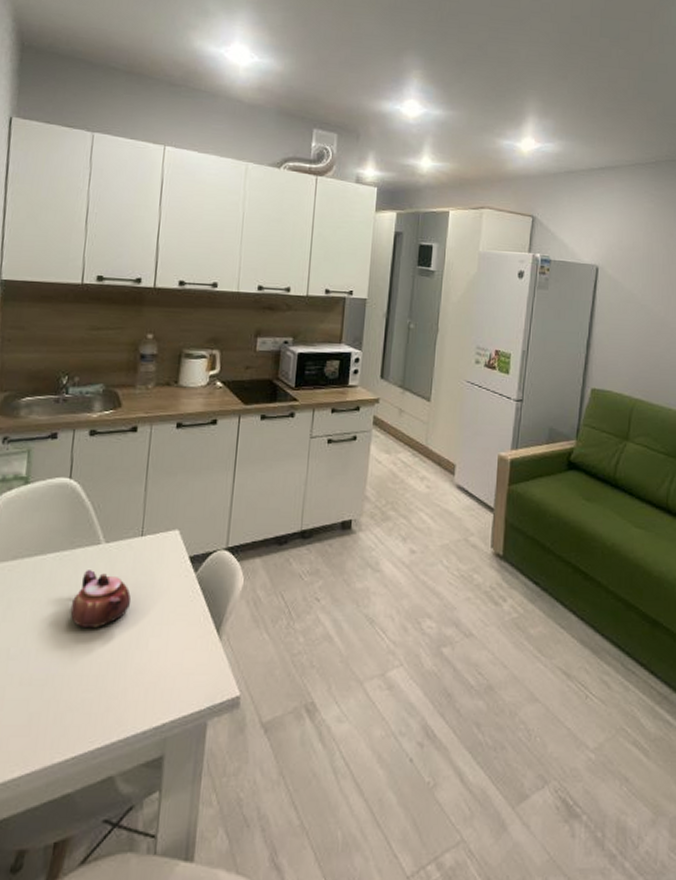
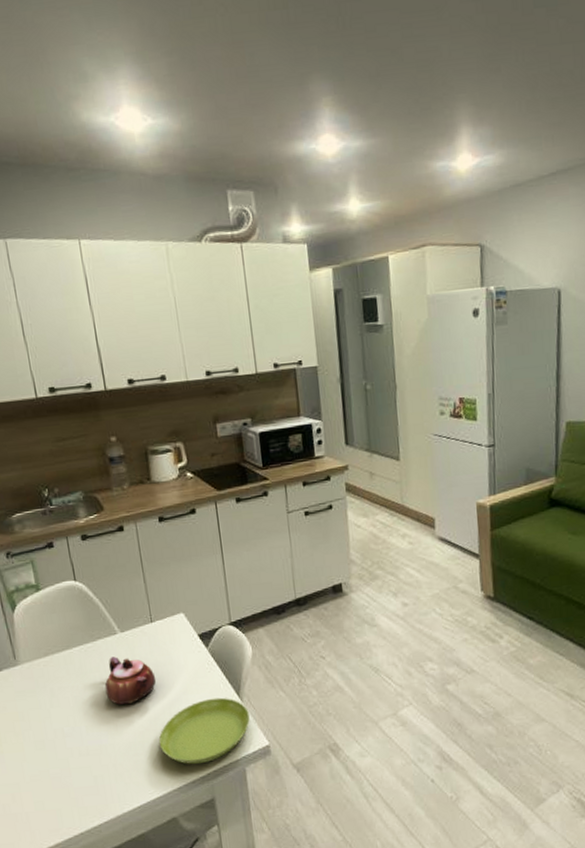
saucer: none [115,632,226,711] -> present [158,697,251,765]

